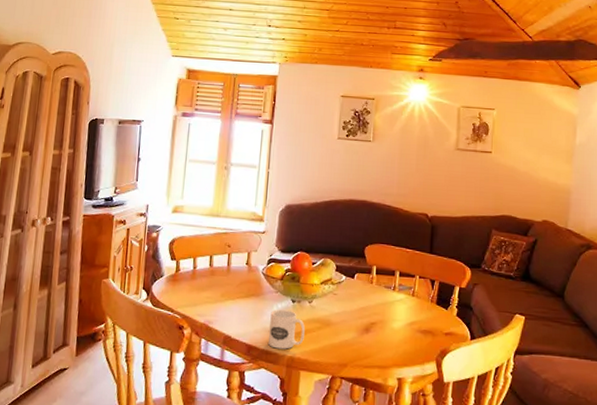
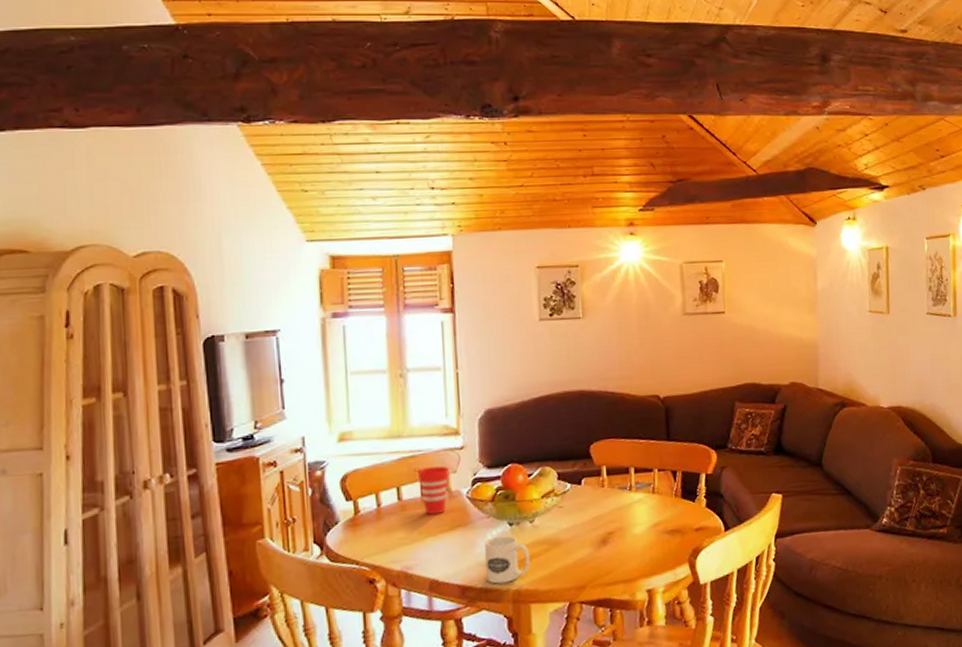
cup: none [227,243,252,283] -> present [418,466,449,515]

